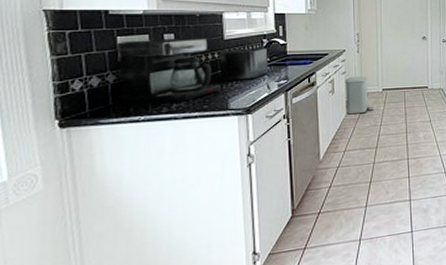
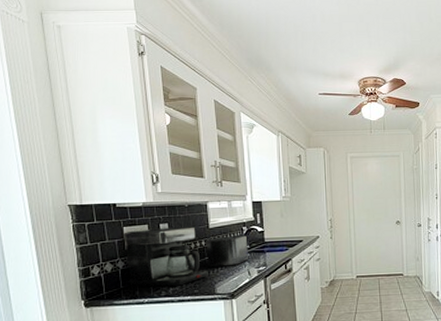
pedal bin: present [345,77,373,115] -> none [319,263,348,302]

